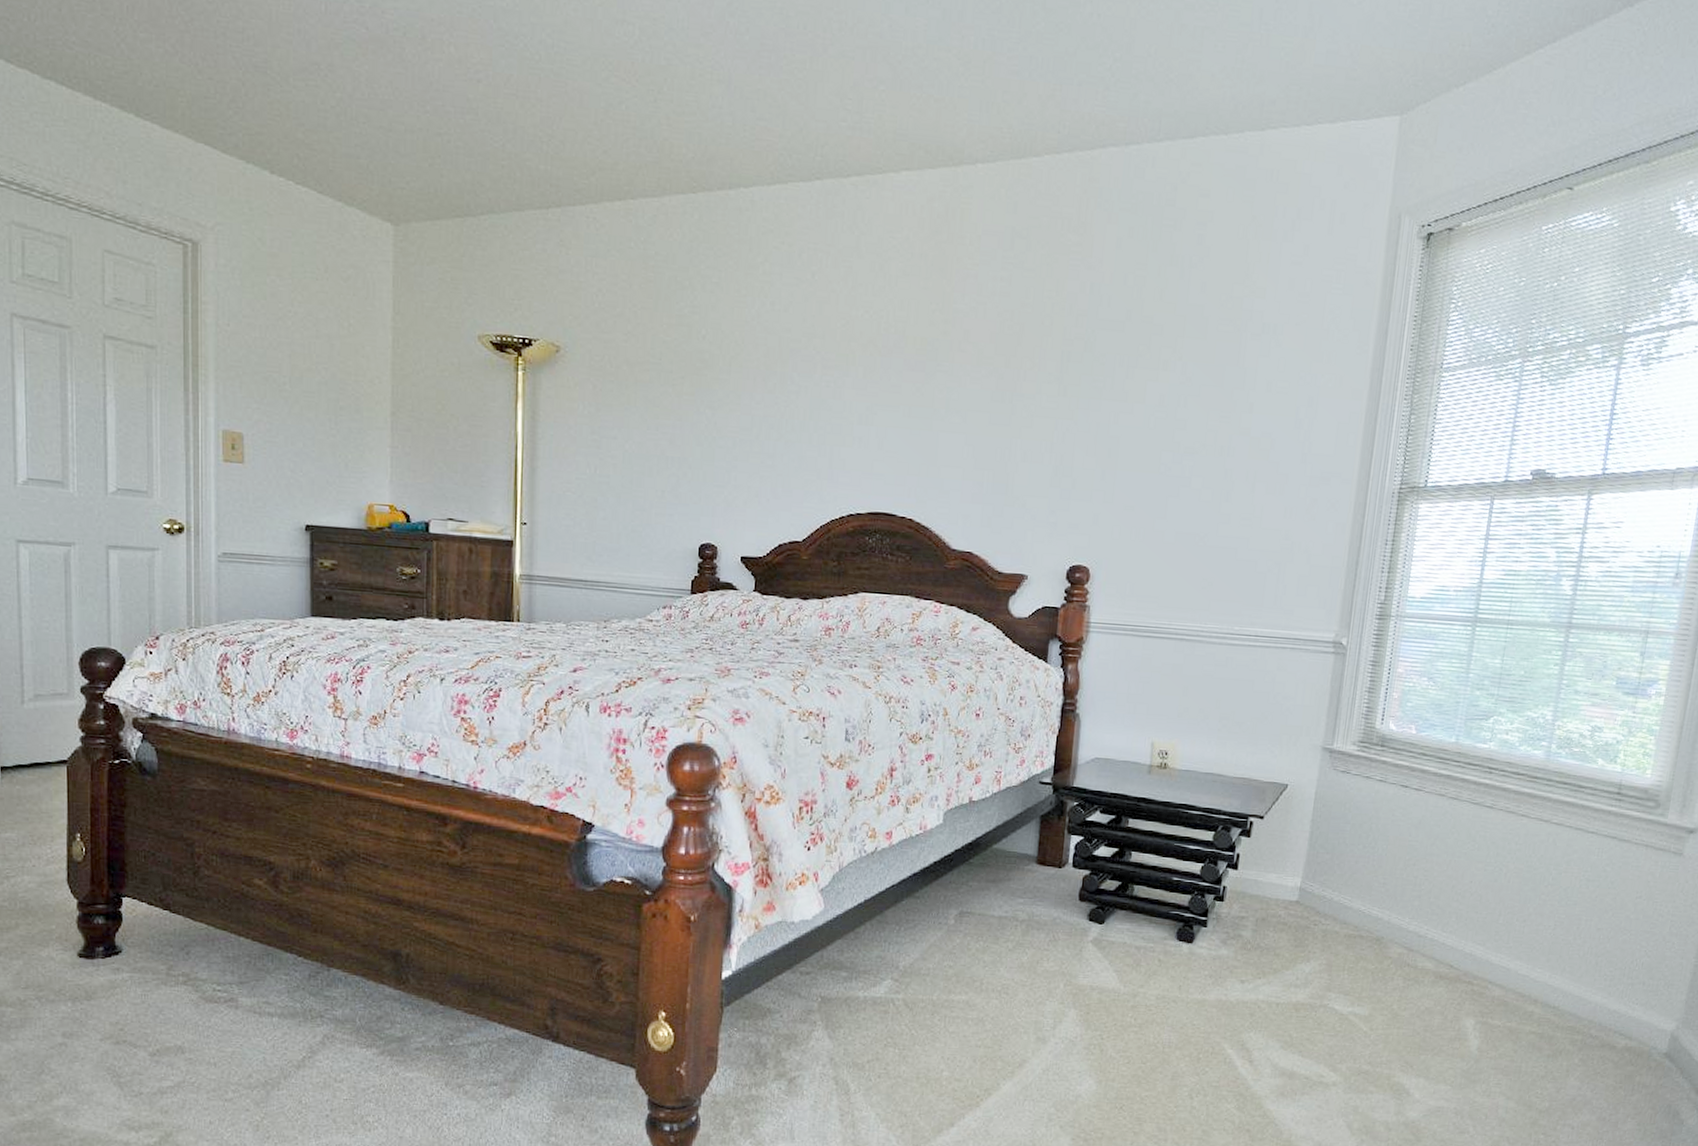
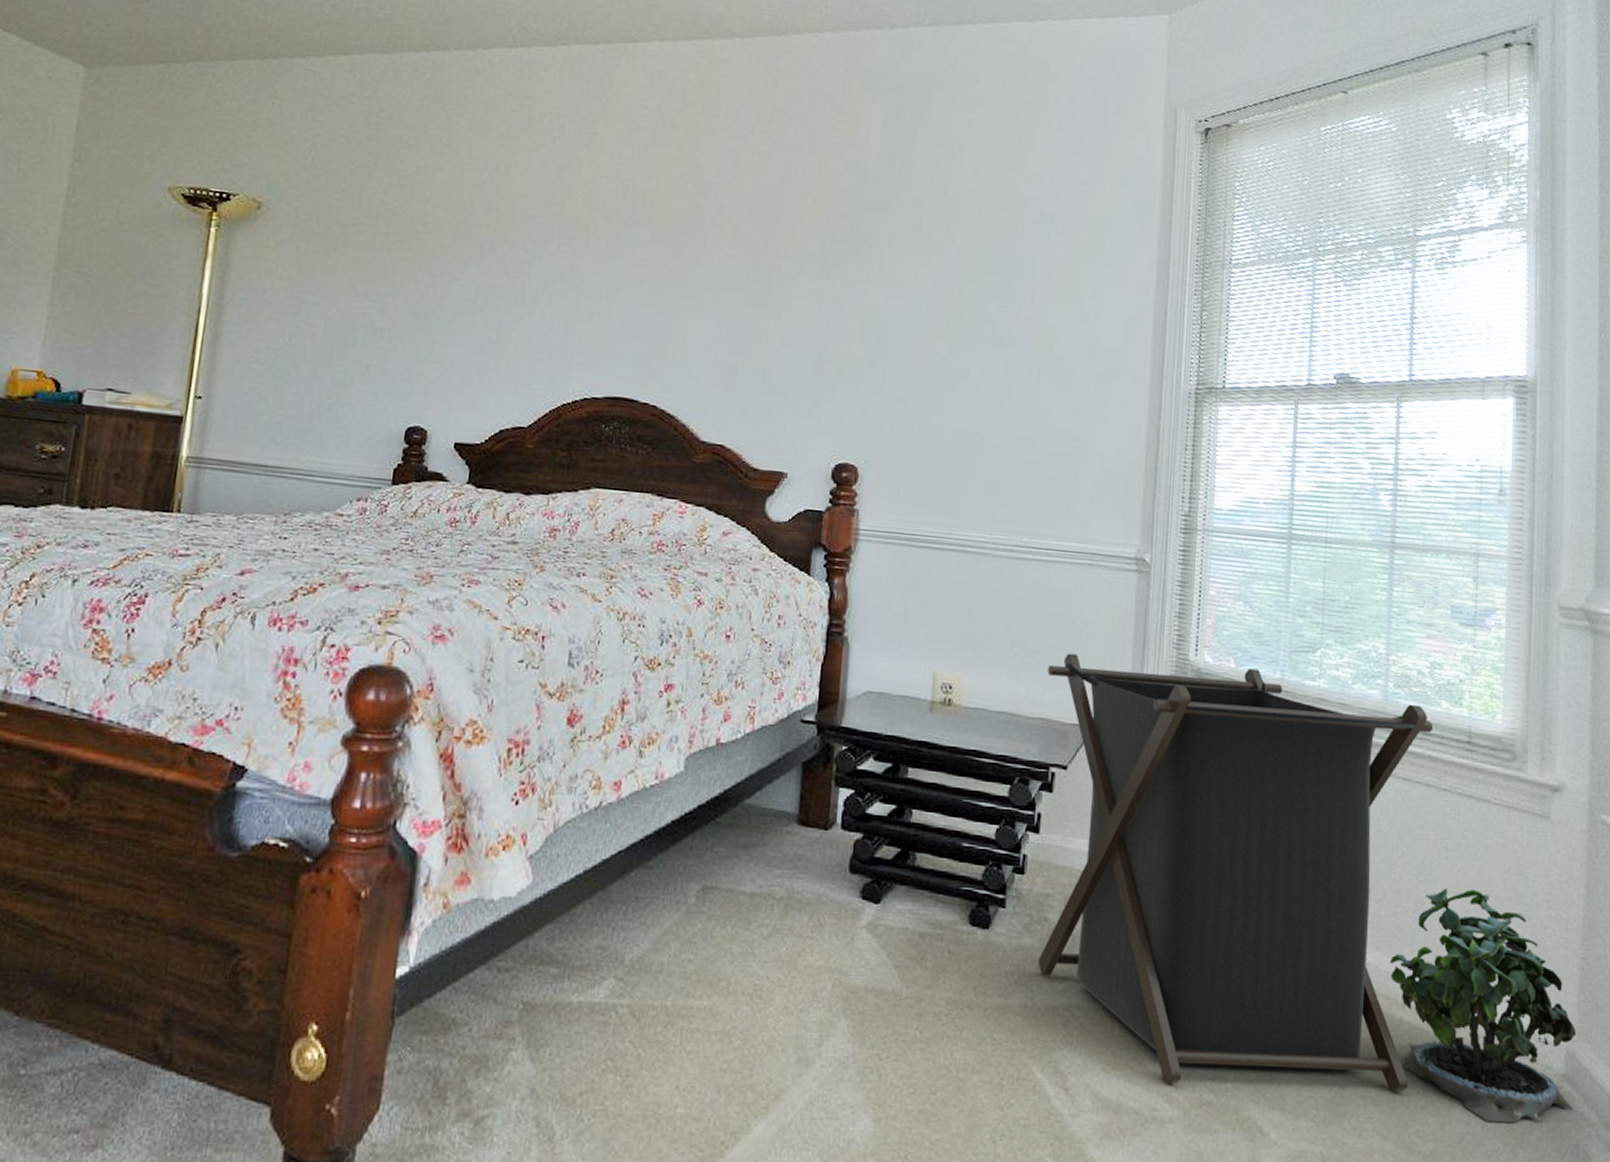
laundry basket: none [1232,724,1588,1065] -> present [1038,653,1434,1092]
potted plant: none [1527,911,1682,1089] -> present [1390,888,1577,1124]

